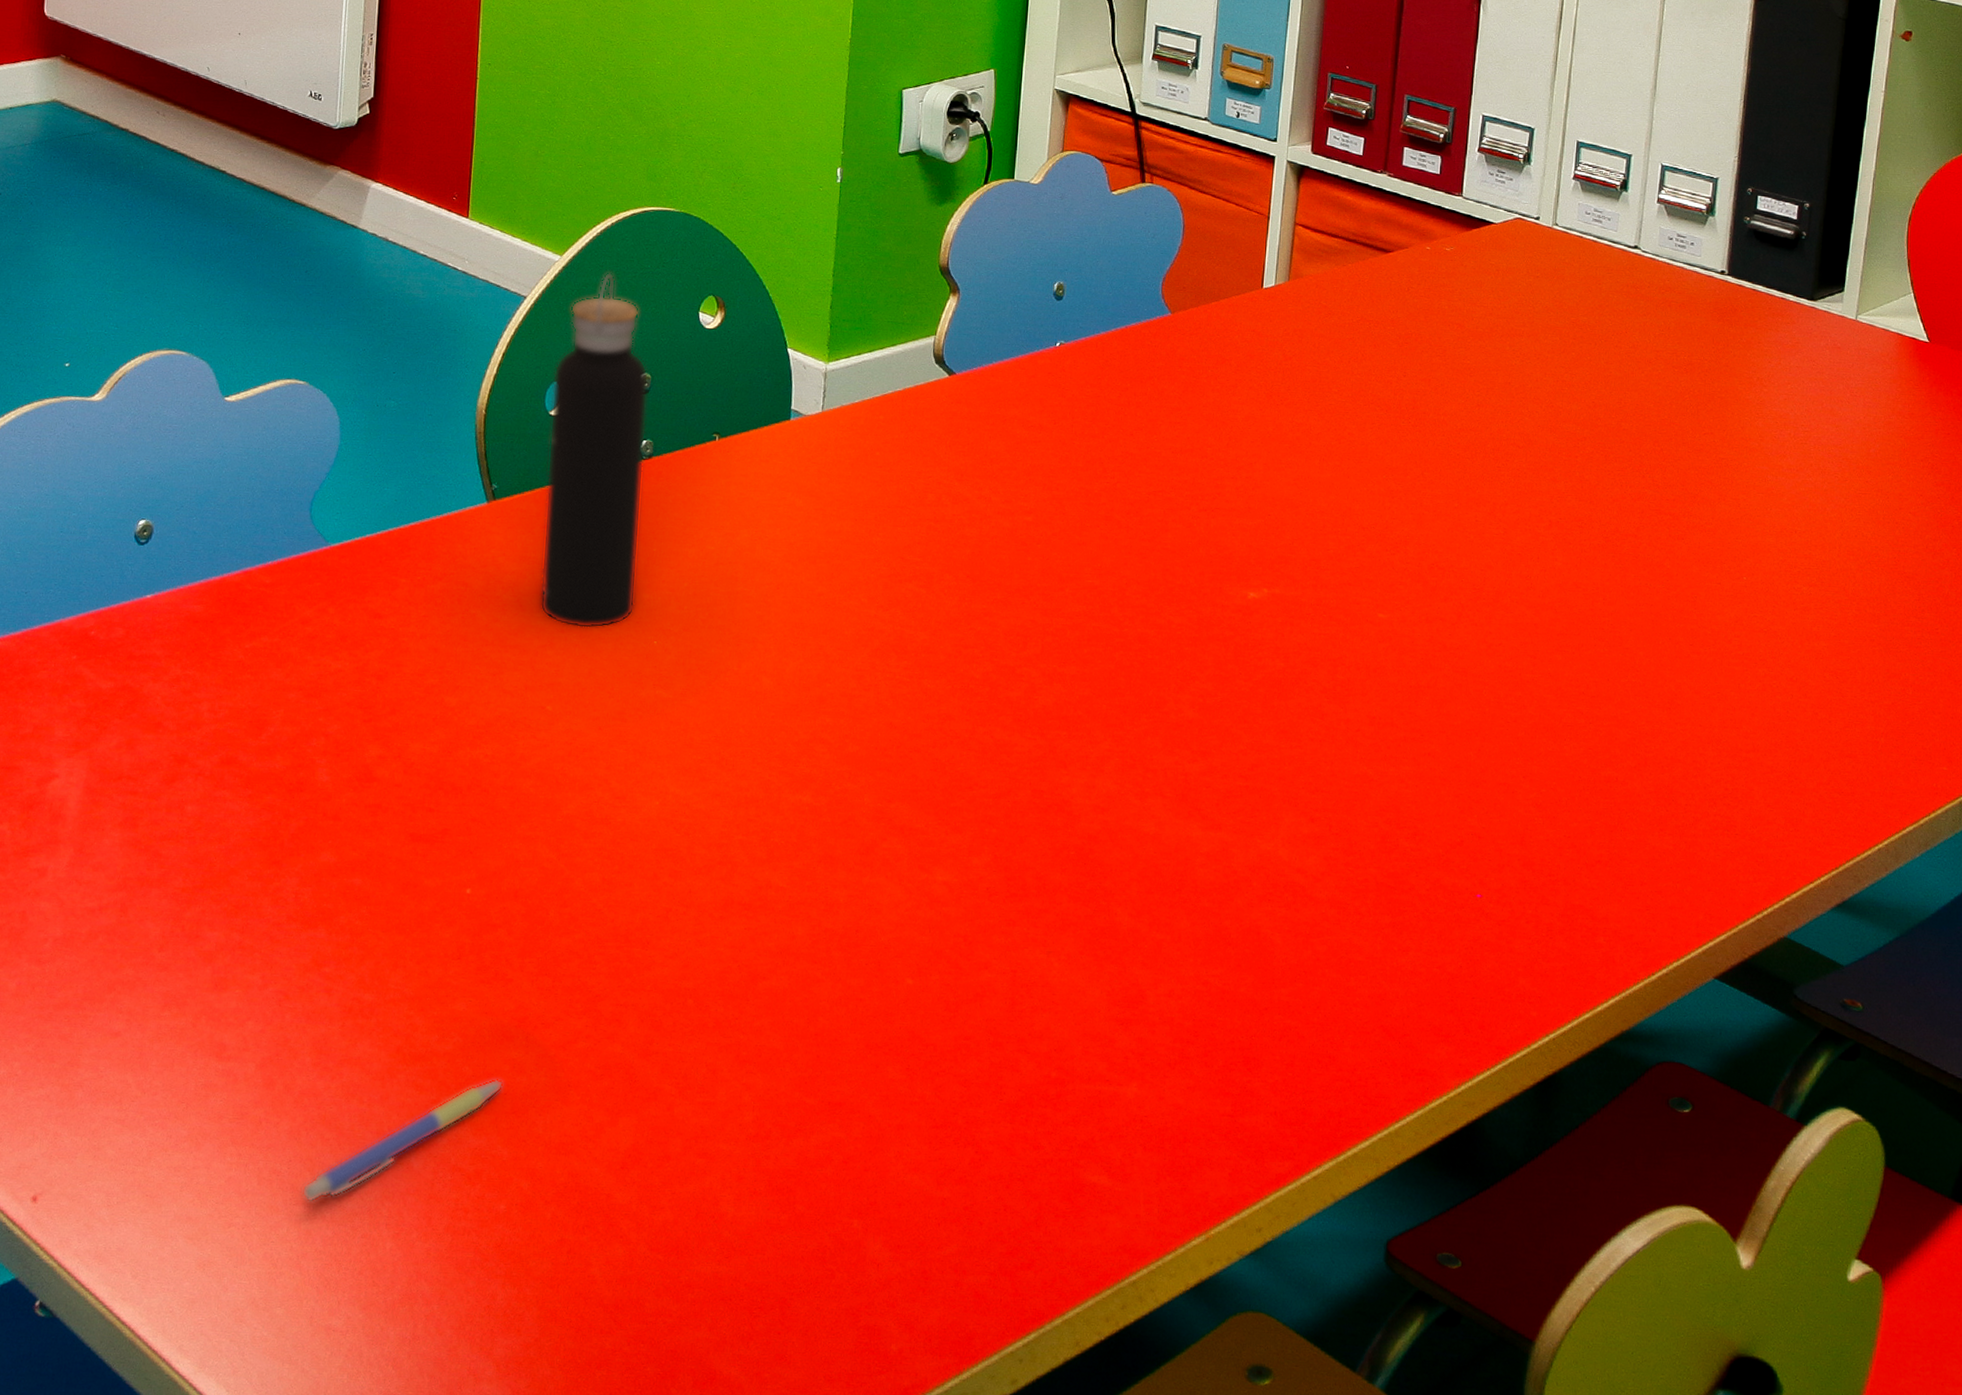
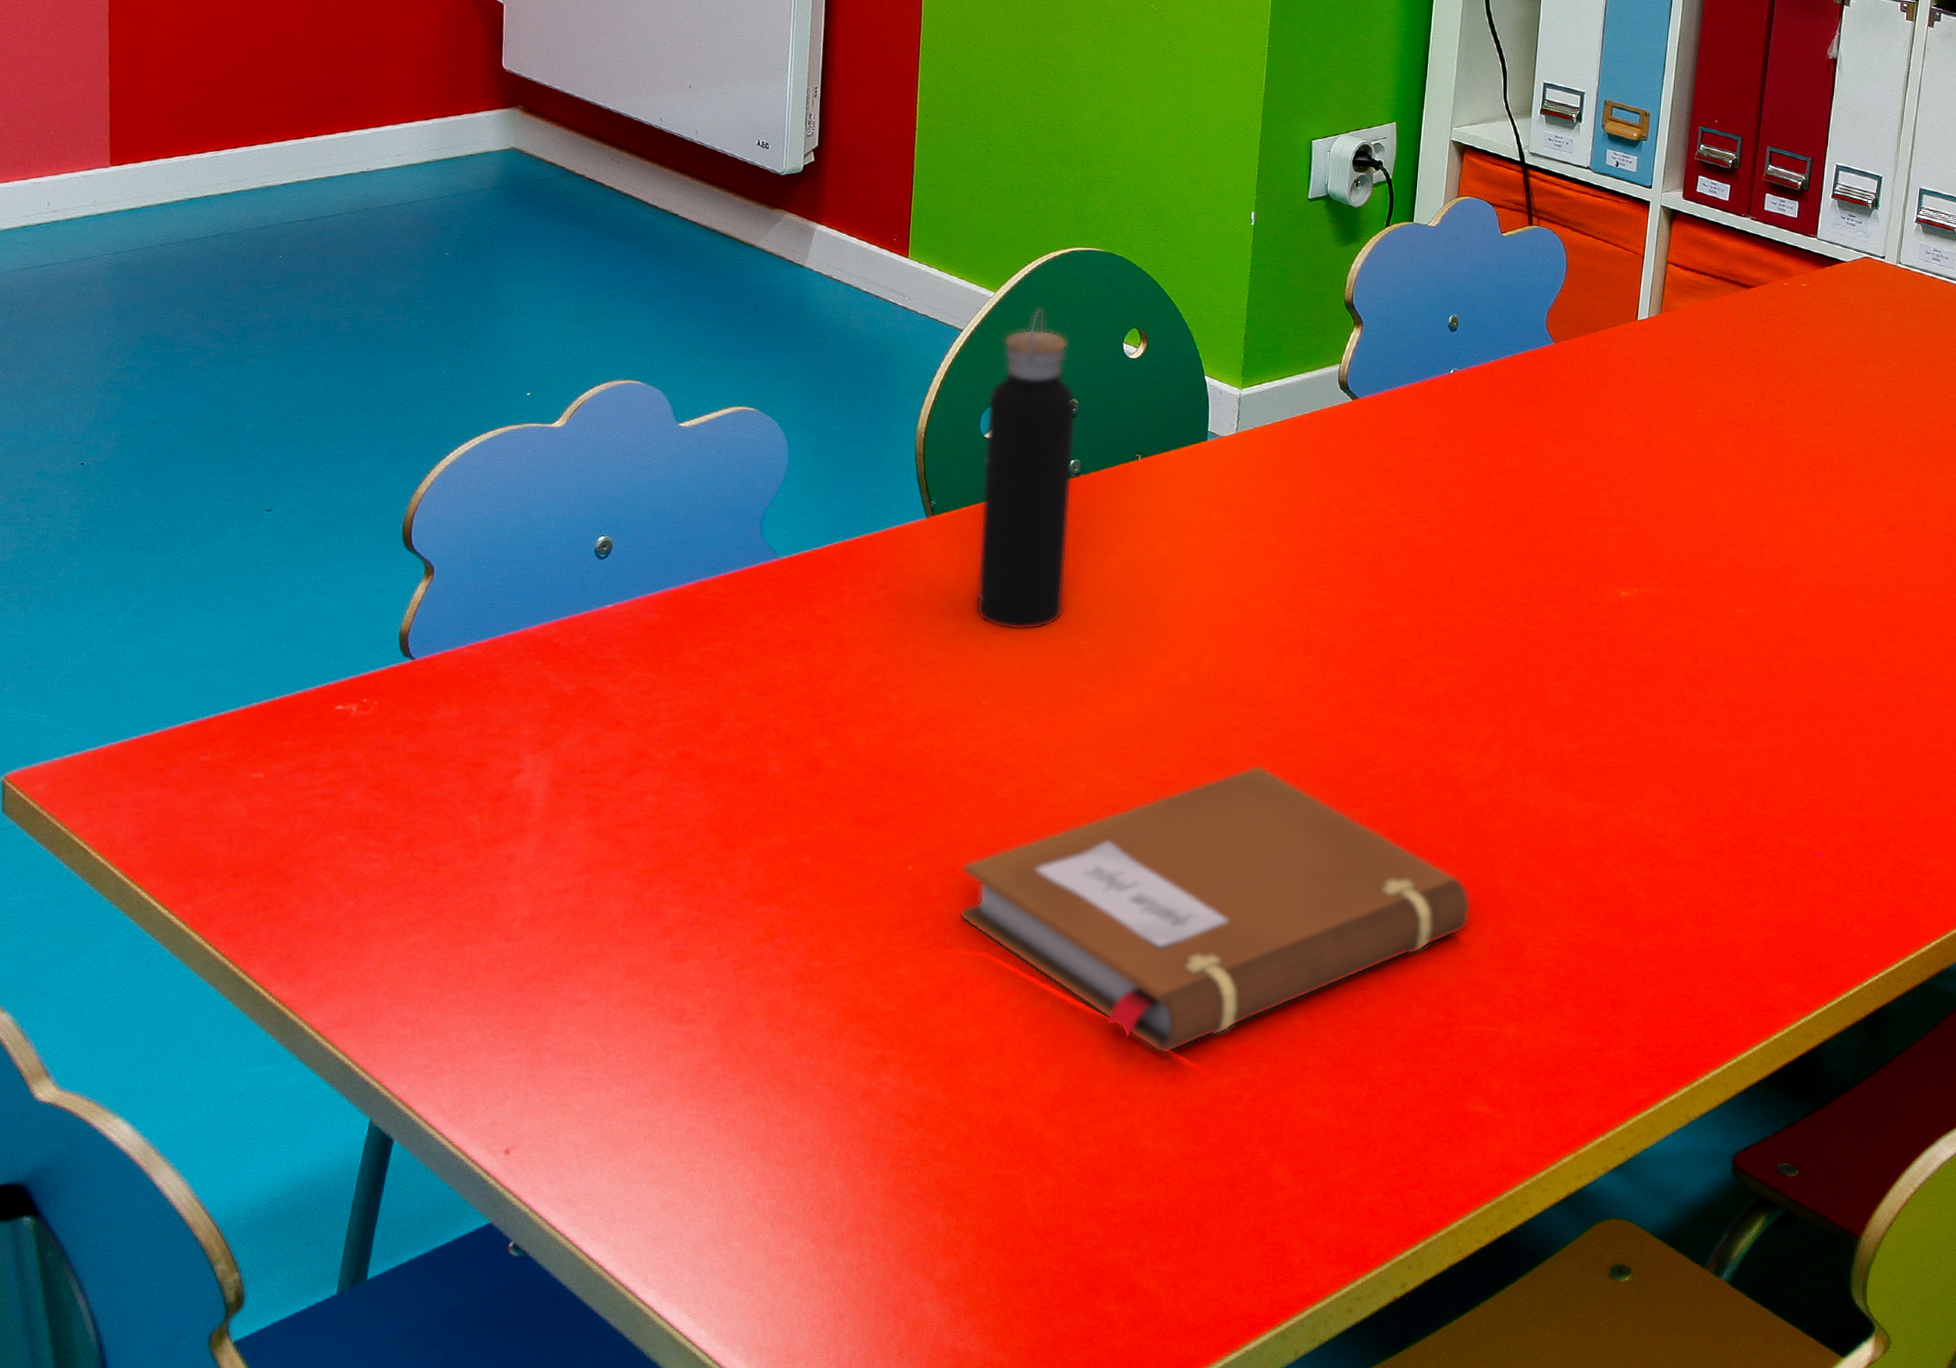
pen: present [302,1079,503,1202] -> none [757,1034,942,1148]
notebook: none [521,782,1085,1108] -> present [959,764,1471,1054]

